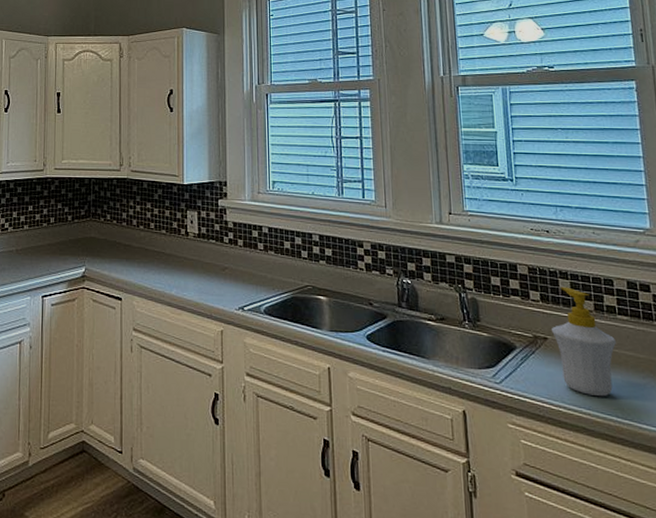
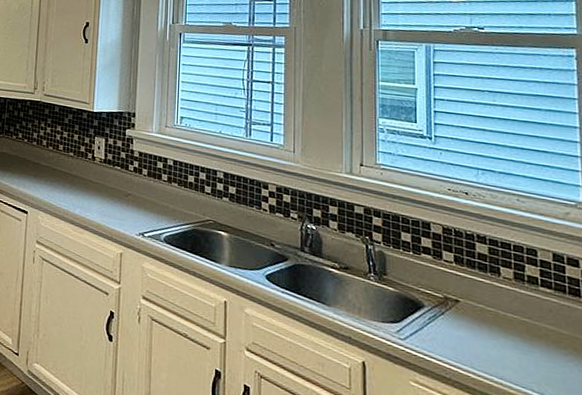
soap bottle: present [552,286,616,397] -> none [465,250,536,368]

